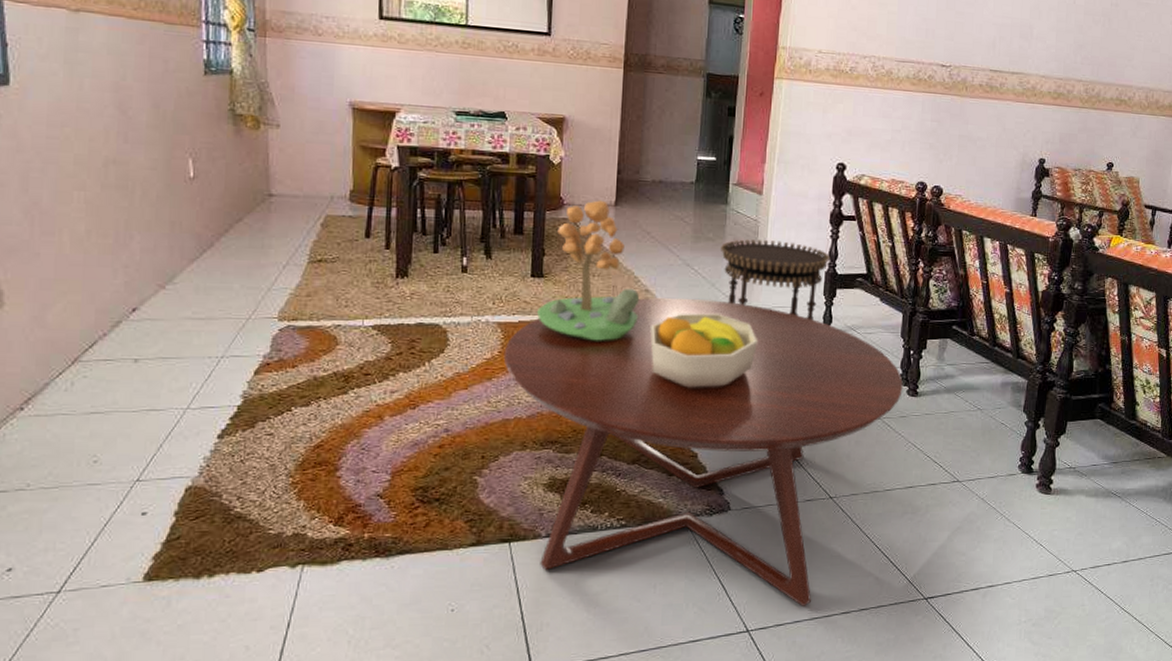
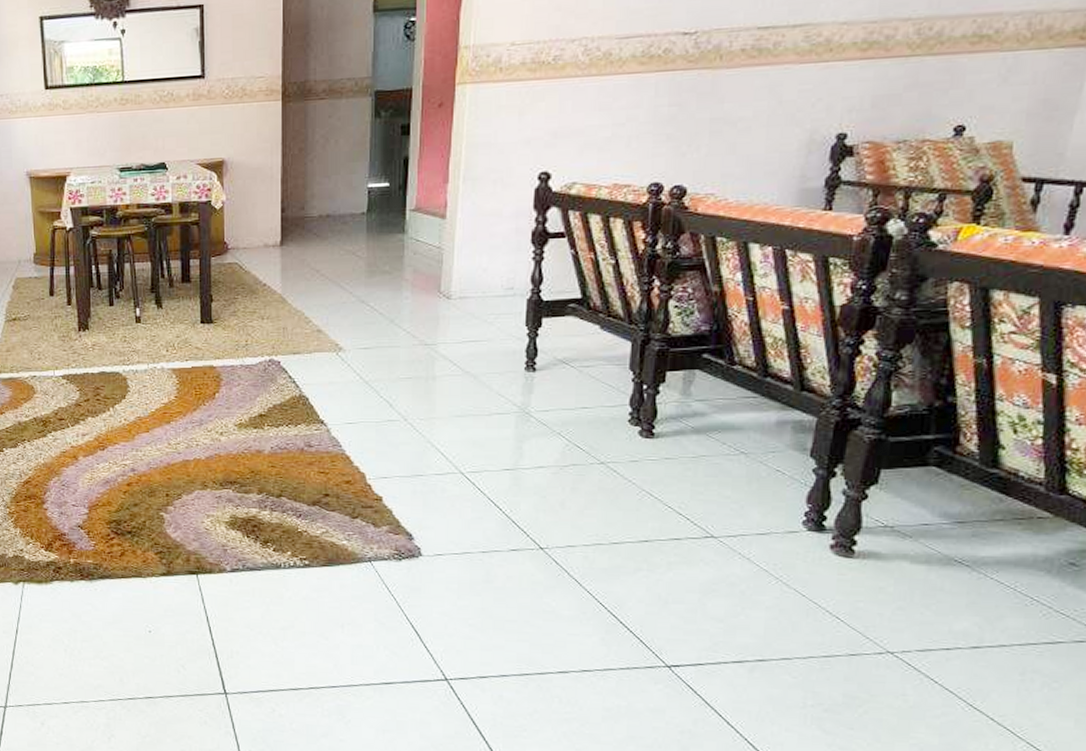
coffee table: present [503,297,903,606] -> none [180,336,633,661]
small tree: present [536,200,639,341] -> none [208,241,311,384]
fruit bowl: present [651,313,757,389] -> none [325,352,446,431]
side table: present [721,239,830,321] -> none [399,268,533,355]

